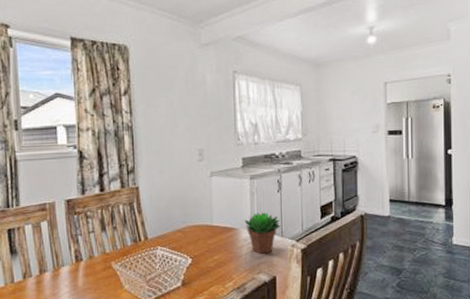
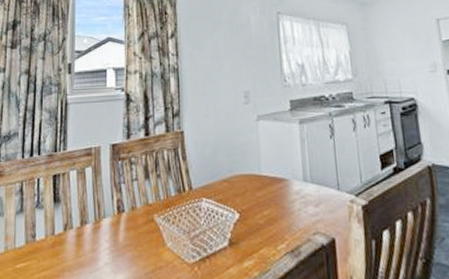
succulent plant: present [244,212,281,254] -> none [295,161,337,210]

